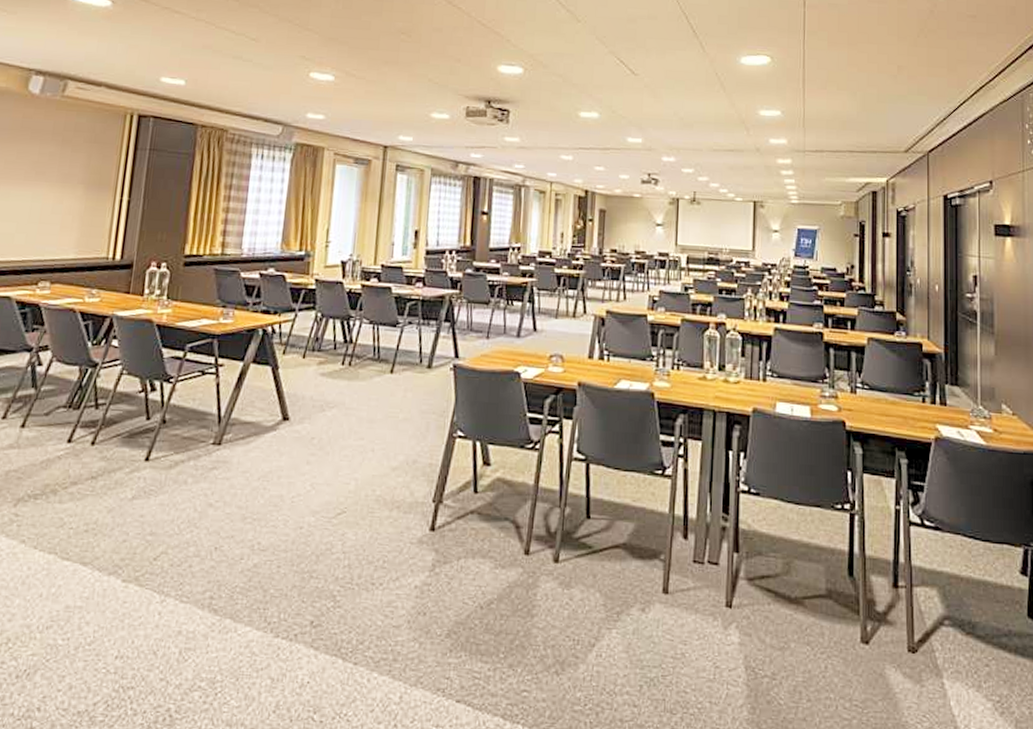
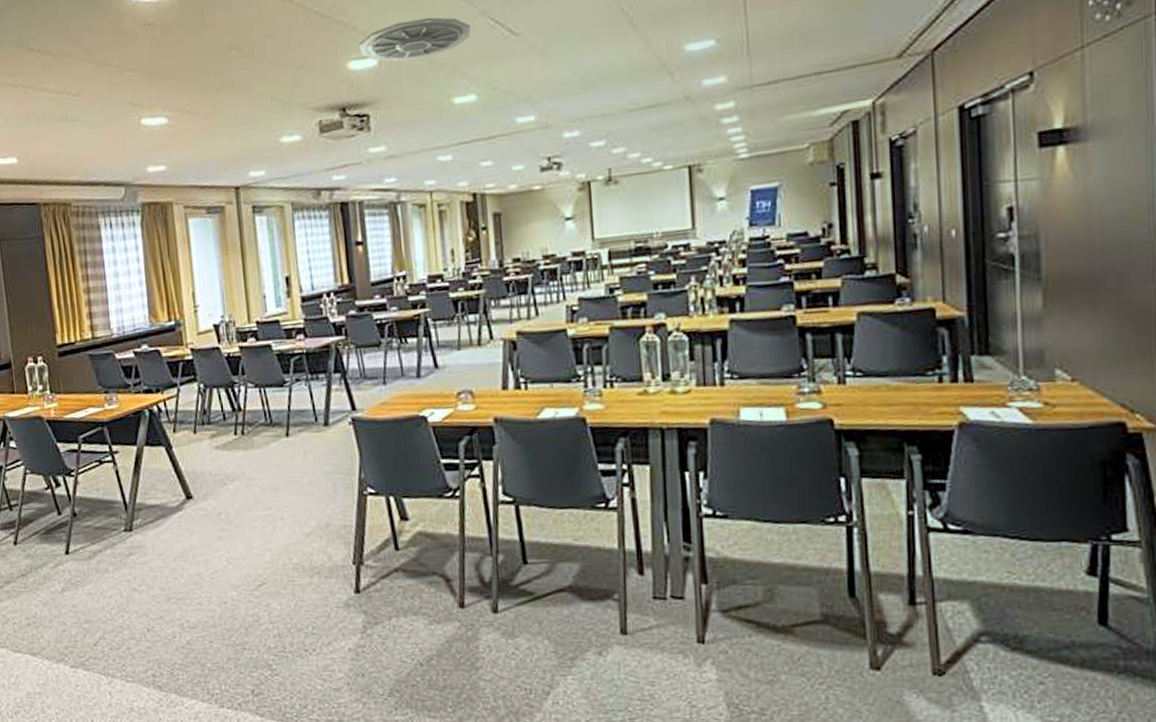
ceiling vent: none [510,44,601,77] -> present [359,17,471,62]

